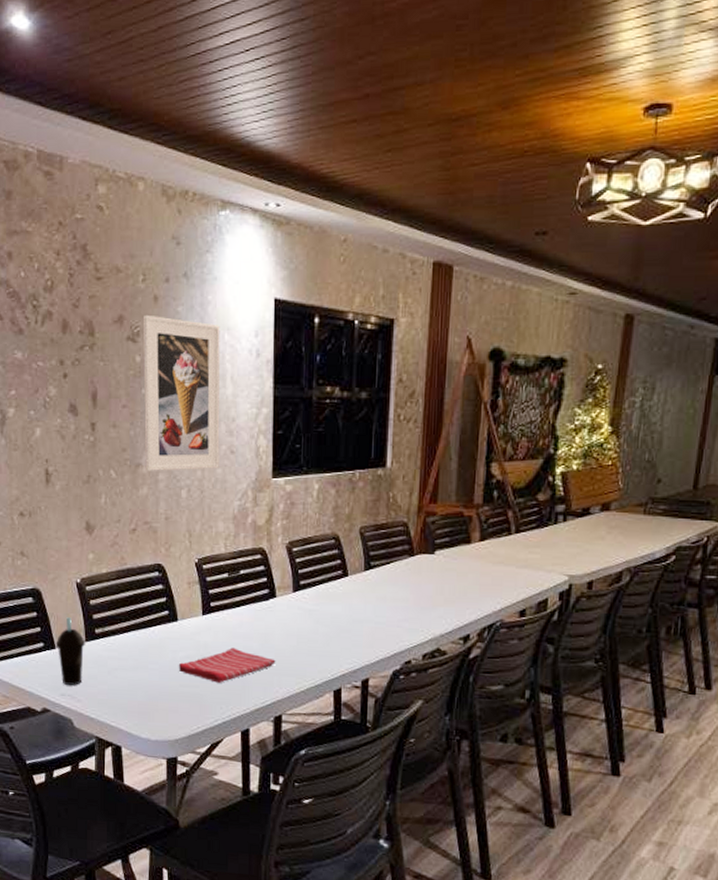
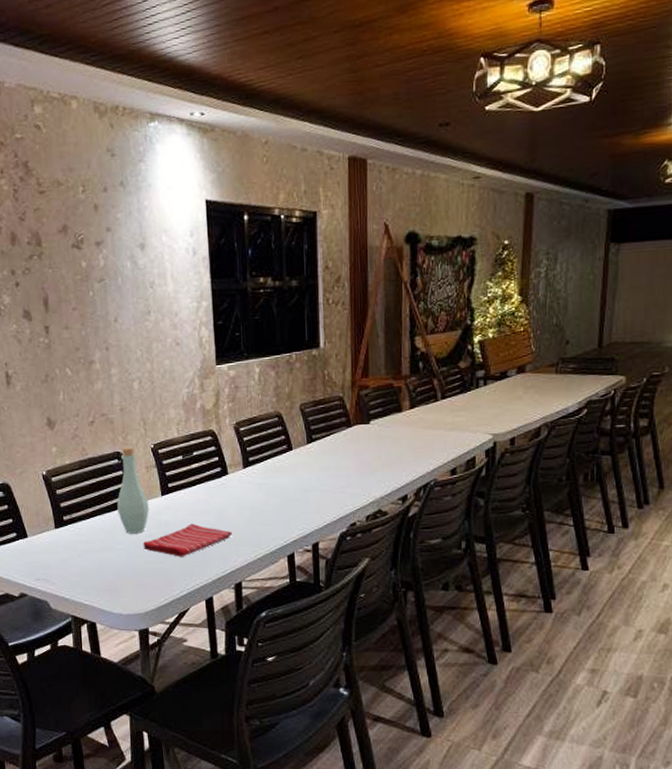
cup: present [55,617,85,685] -> none [27,507,55,570]
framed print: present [142,314,220,471] -> none [85,222,167,367]
bottle: none [154,559,188,654] -> present [117,446,149,534]

